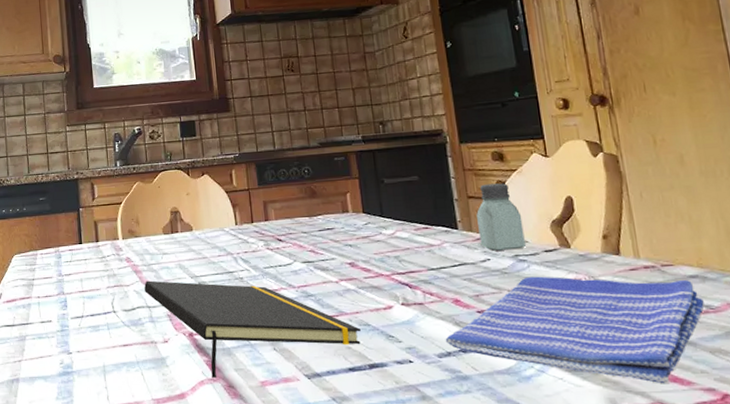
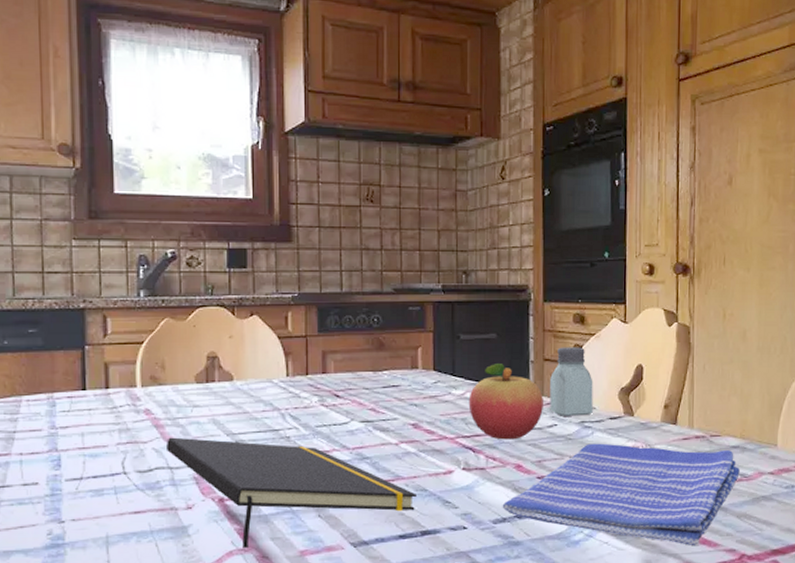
fruit: none [399,203,474,276] -> present [468,364,543,440]

